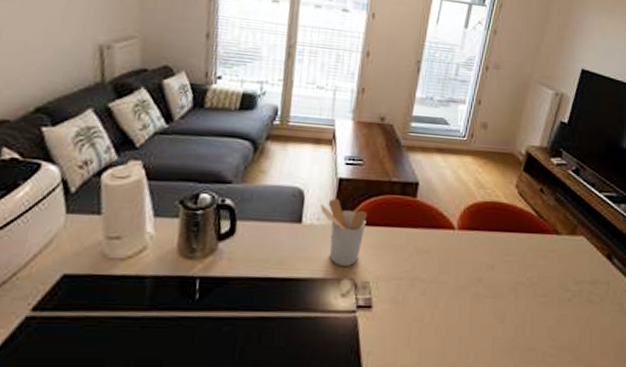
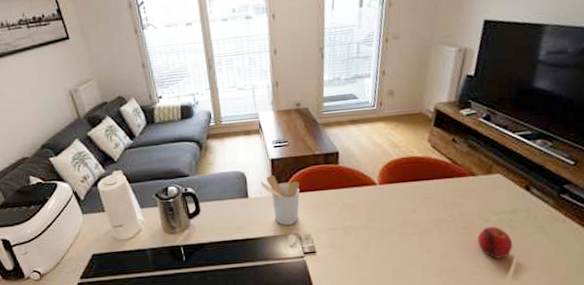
fruit: none [555,297,591,339] -> present [477,226,513,259]

